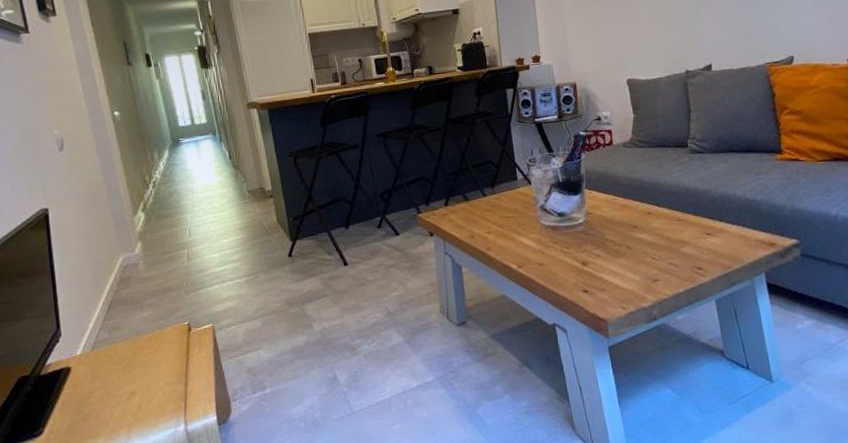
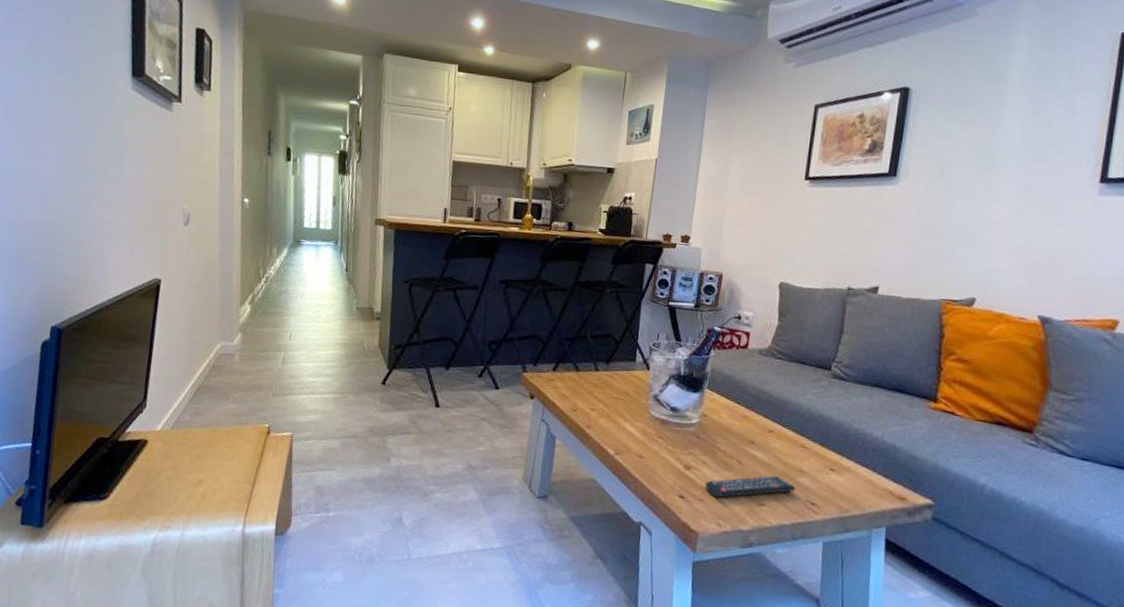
remote control: none [603,252,682,285] -> present [705,476,796,498]

